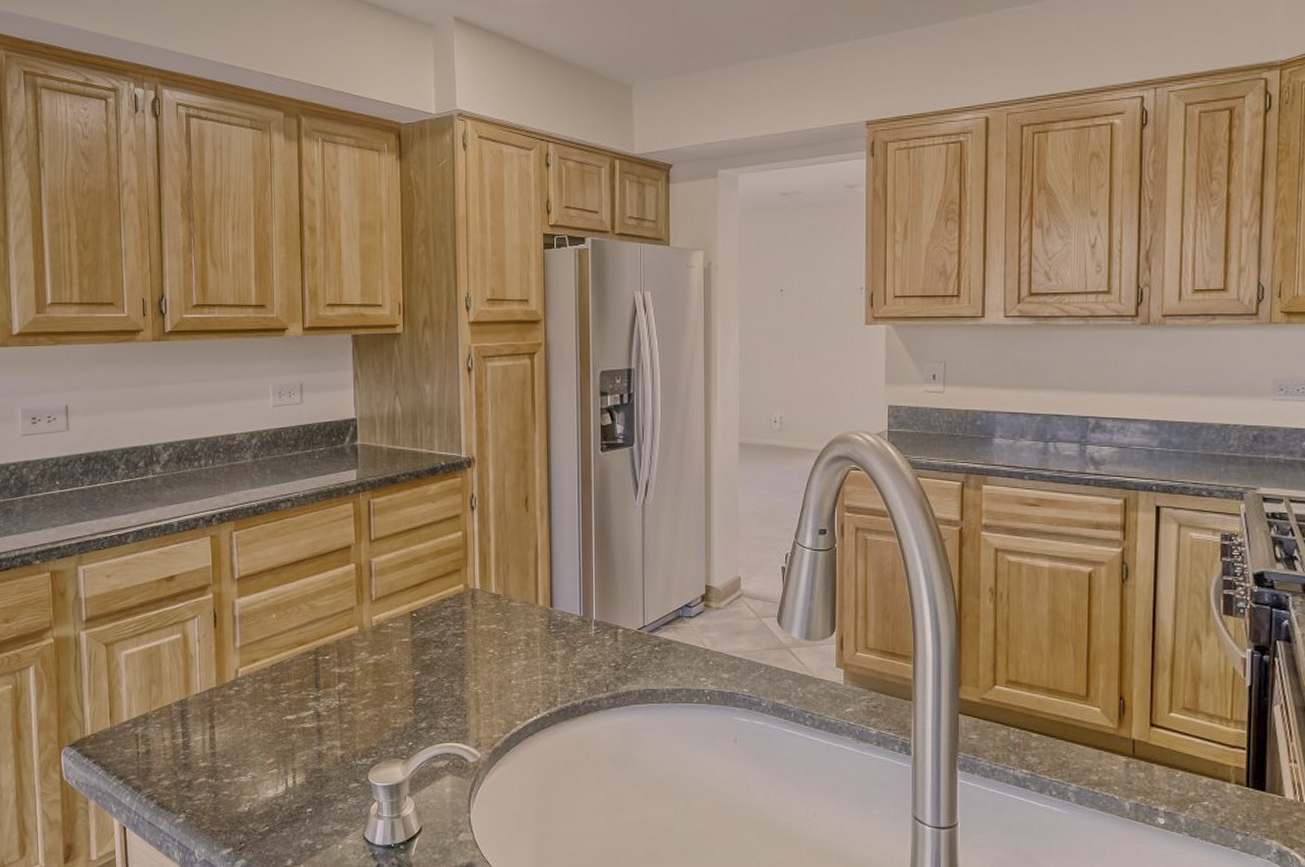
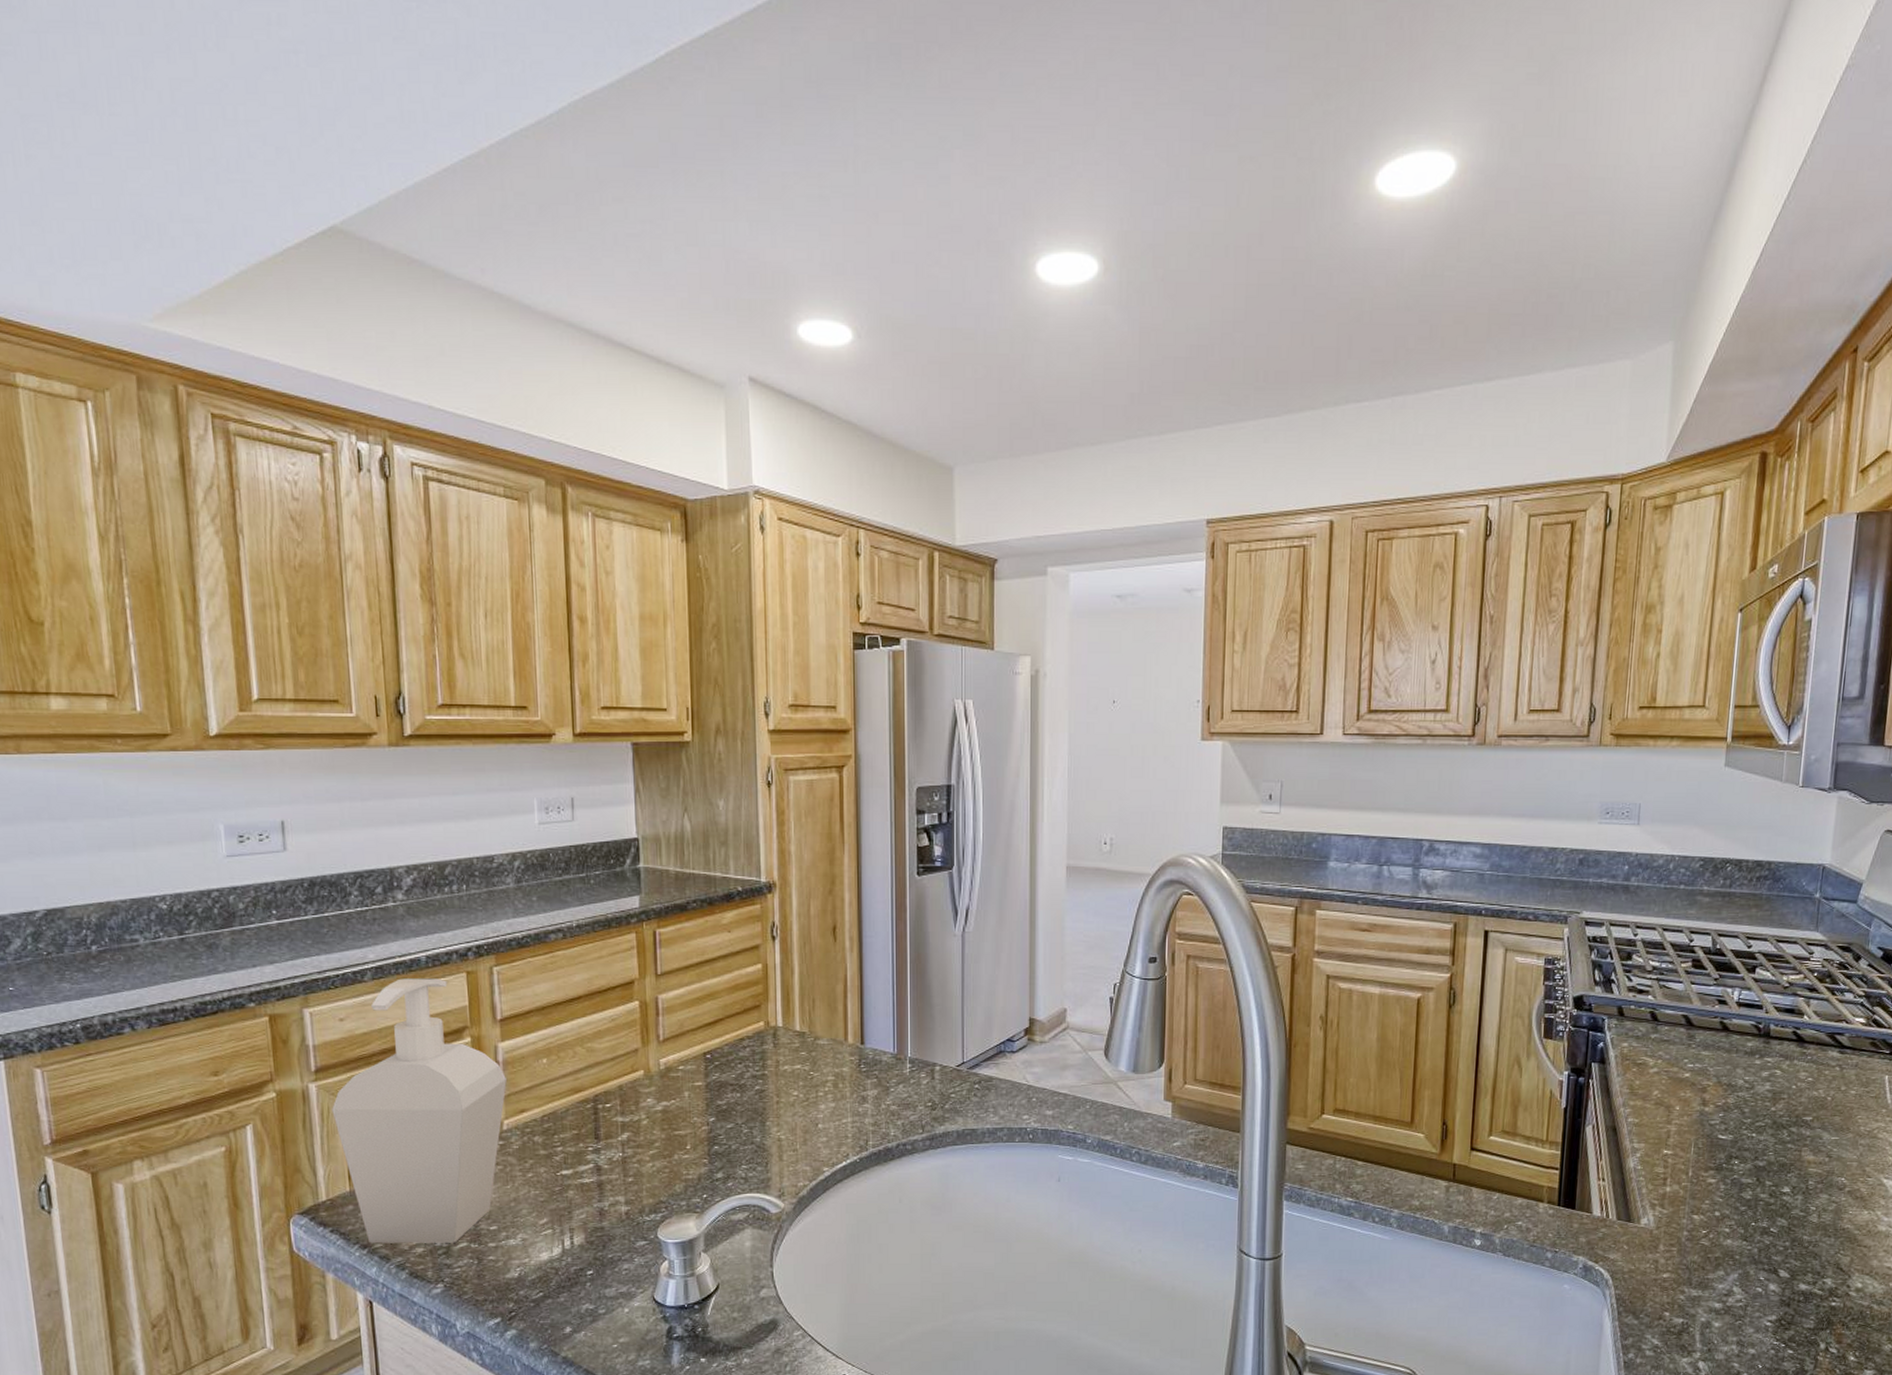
soap bottle: none [98,541,242,778] -> present [332,978,507,1244]

